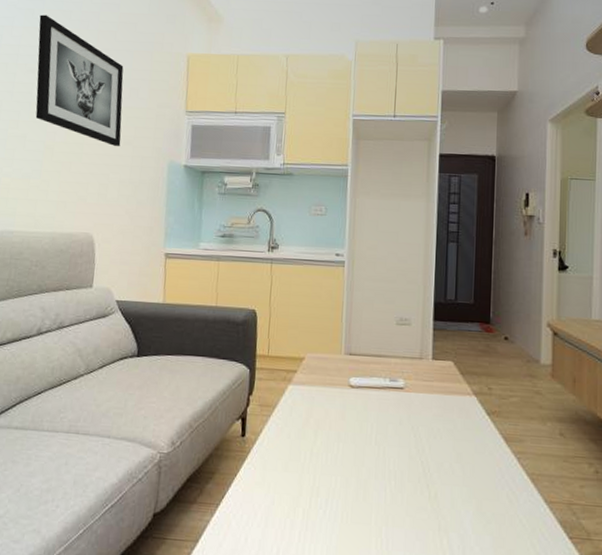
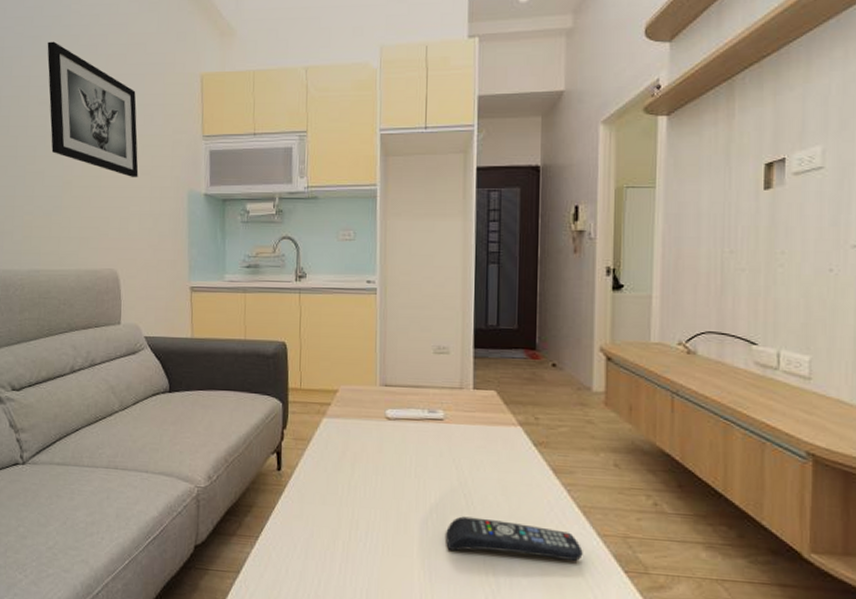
remote control: none [403,483,531,527] -> present [446,516,583,561]

